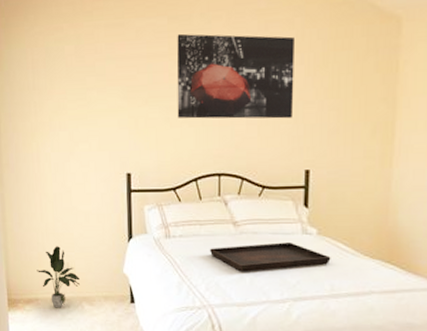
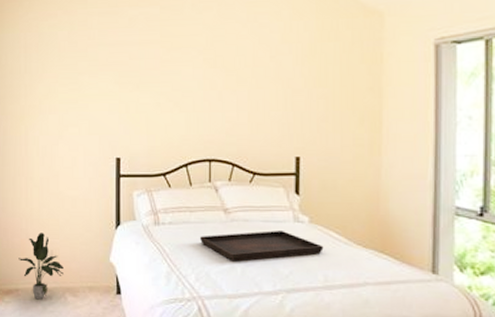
wall art: present [177,33,294,119] -> none [168,22,283,106]

